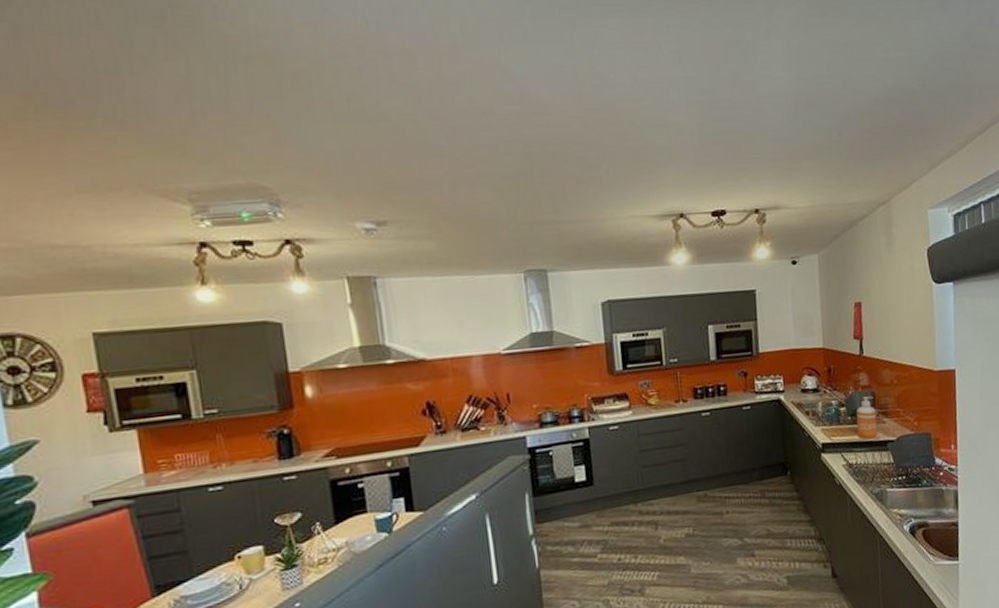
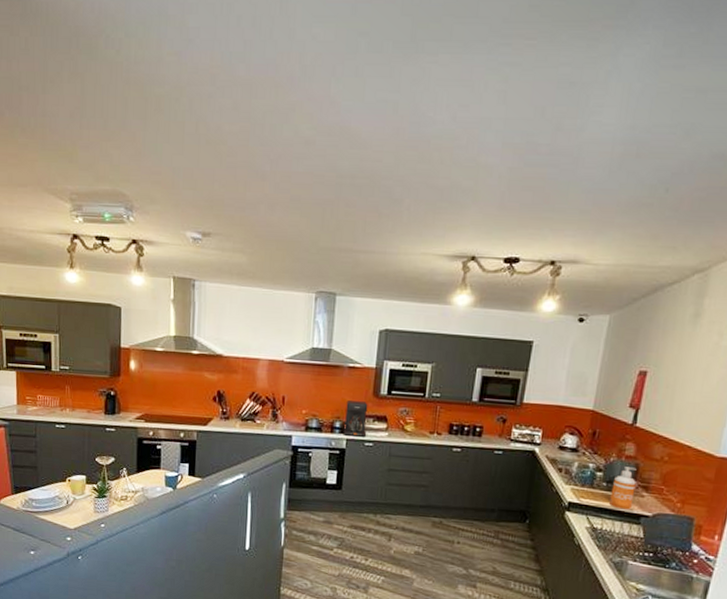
coffee maker: none [580,382,609,423] -> present [343,400,368,437]

